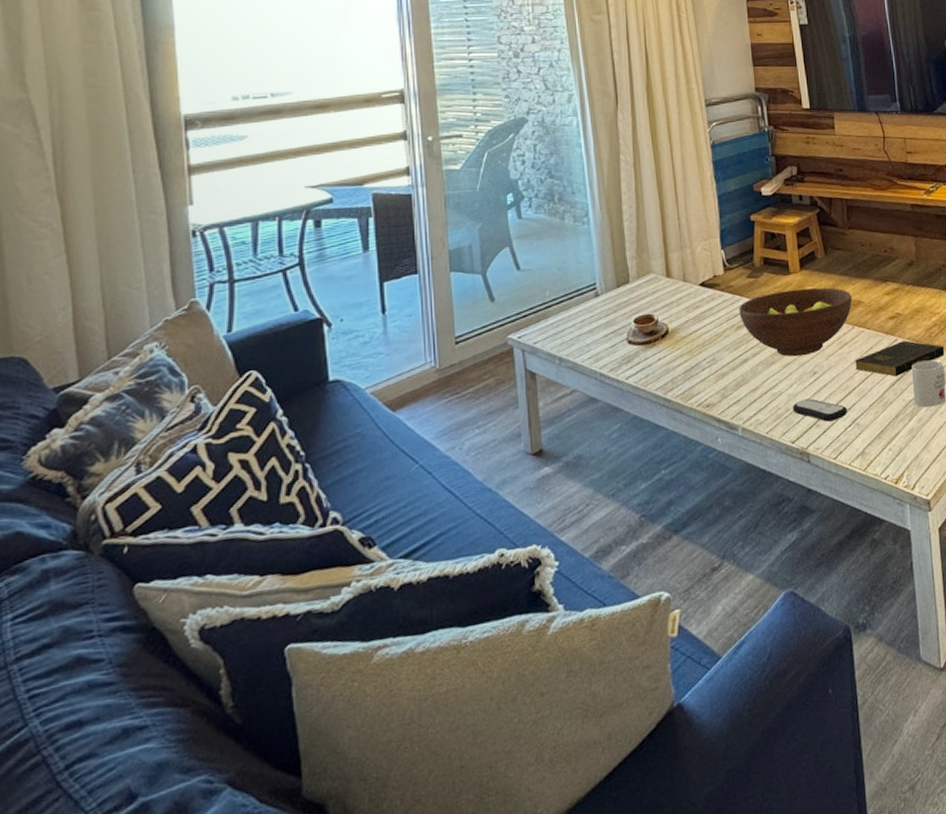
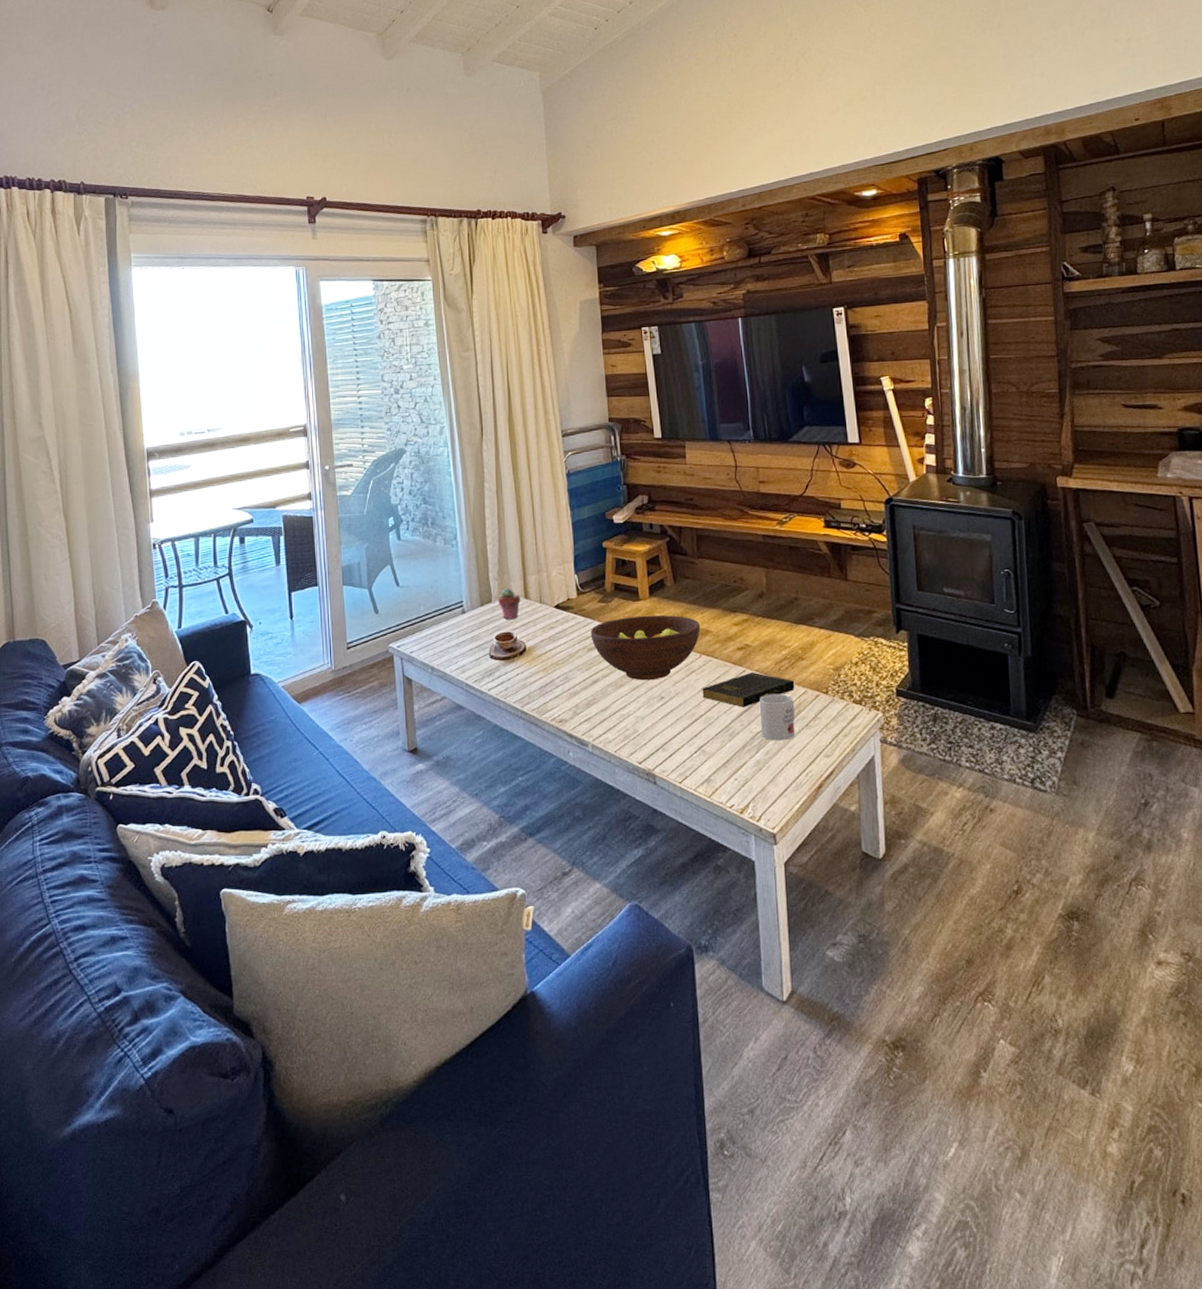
potted succulent: none [635,266,662,300] -> present [497,588,521,619]
remote control: present [792,398,848,422] -> none [639,722,694,746]

